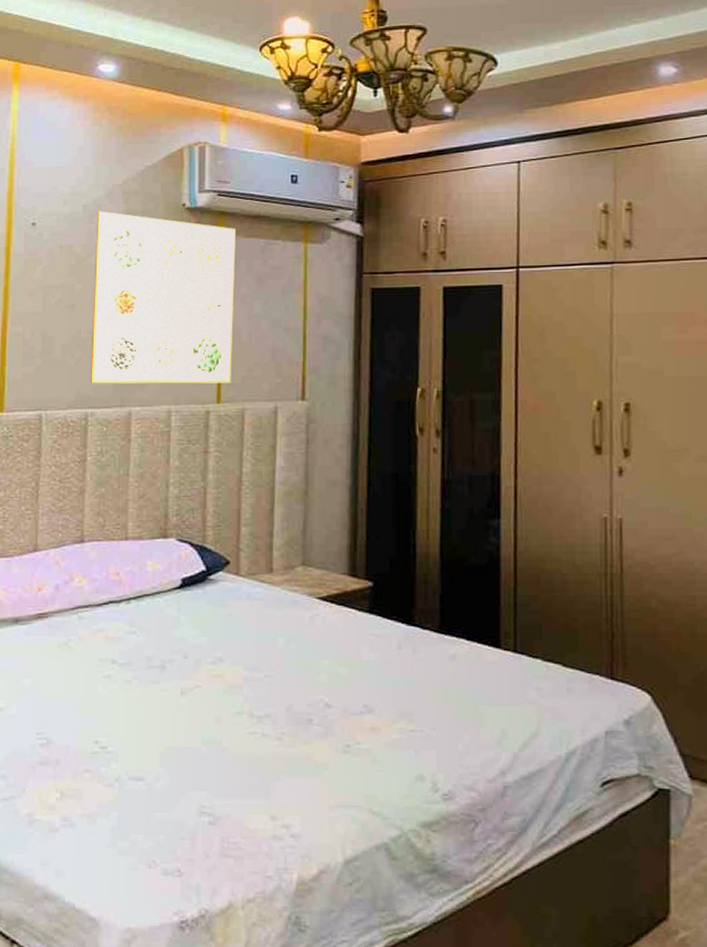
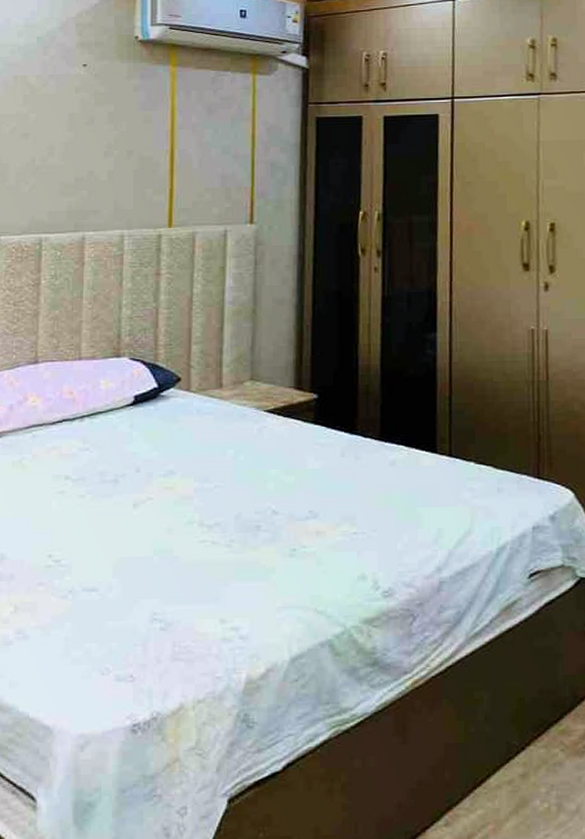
wall art: present [89,210,236,384] -> none [43,42,187,210]

